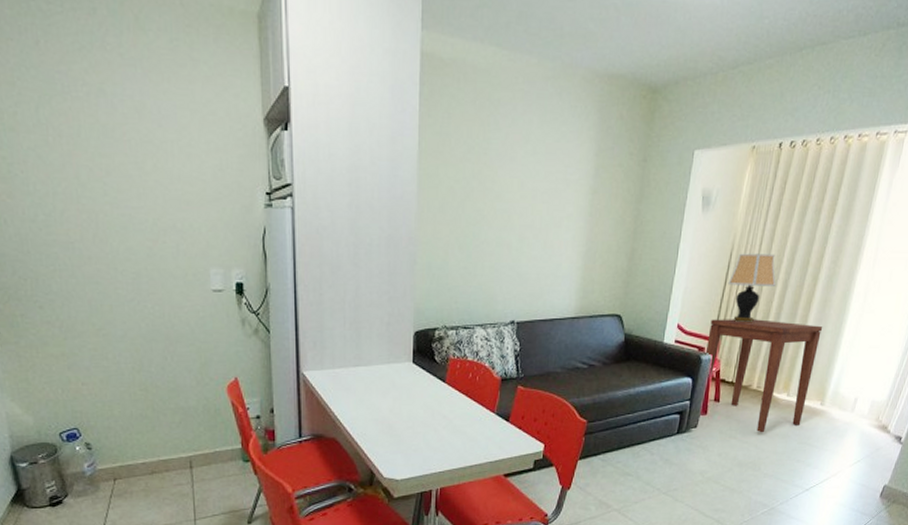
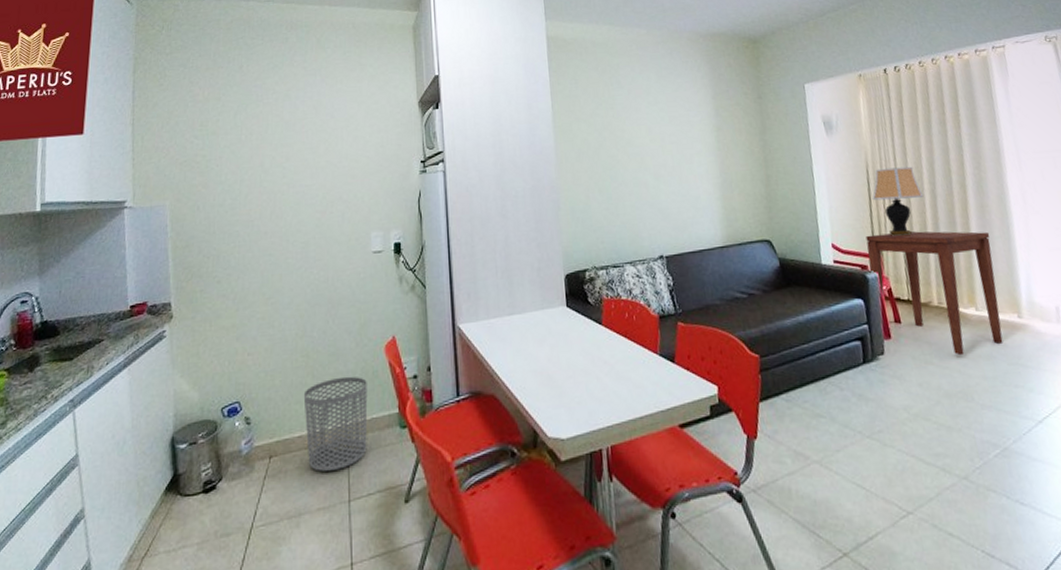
waste bin: none [144,412,211,494] -> present [303,376,368,471]

